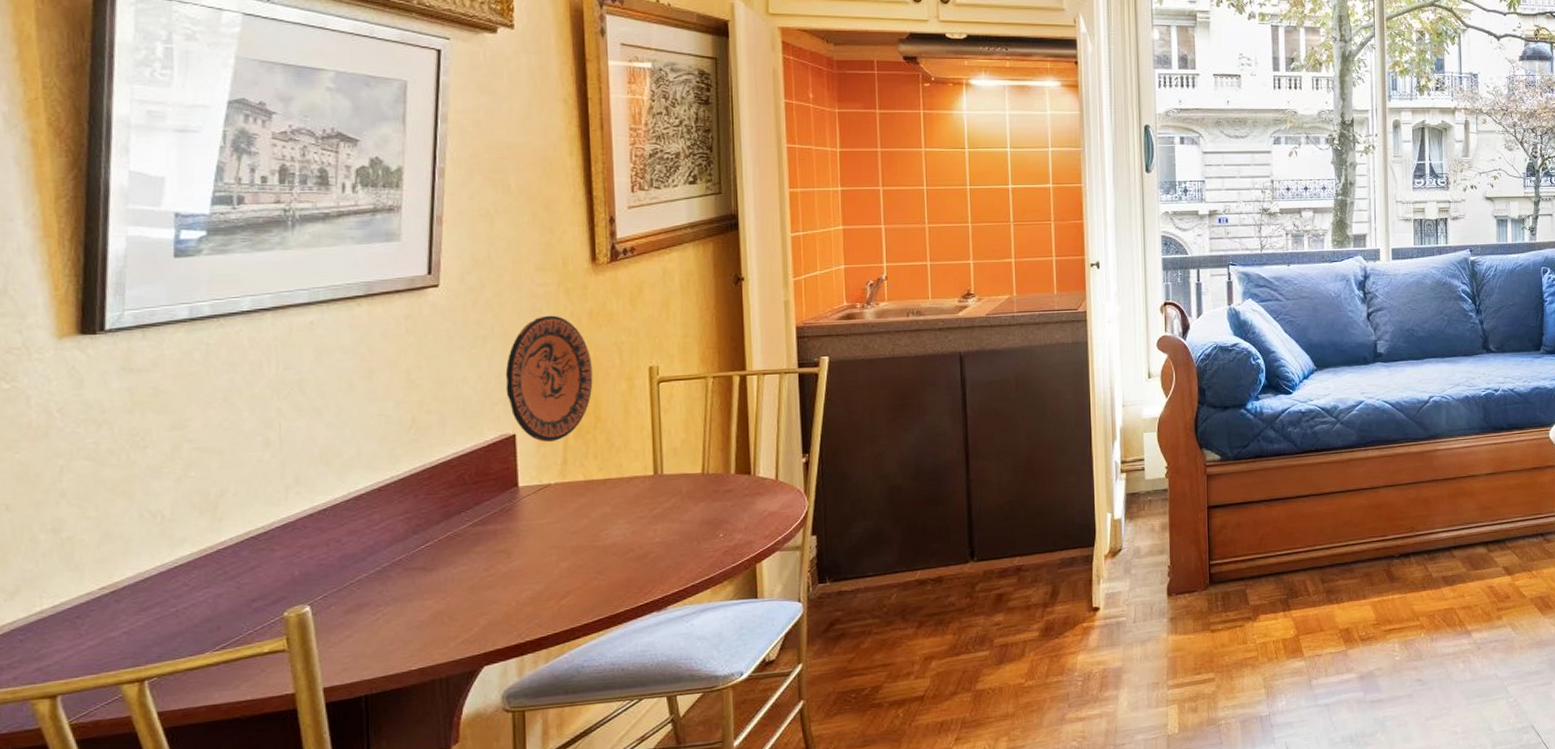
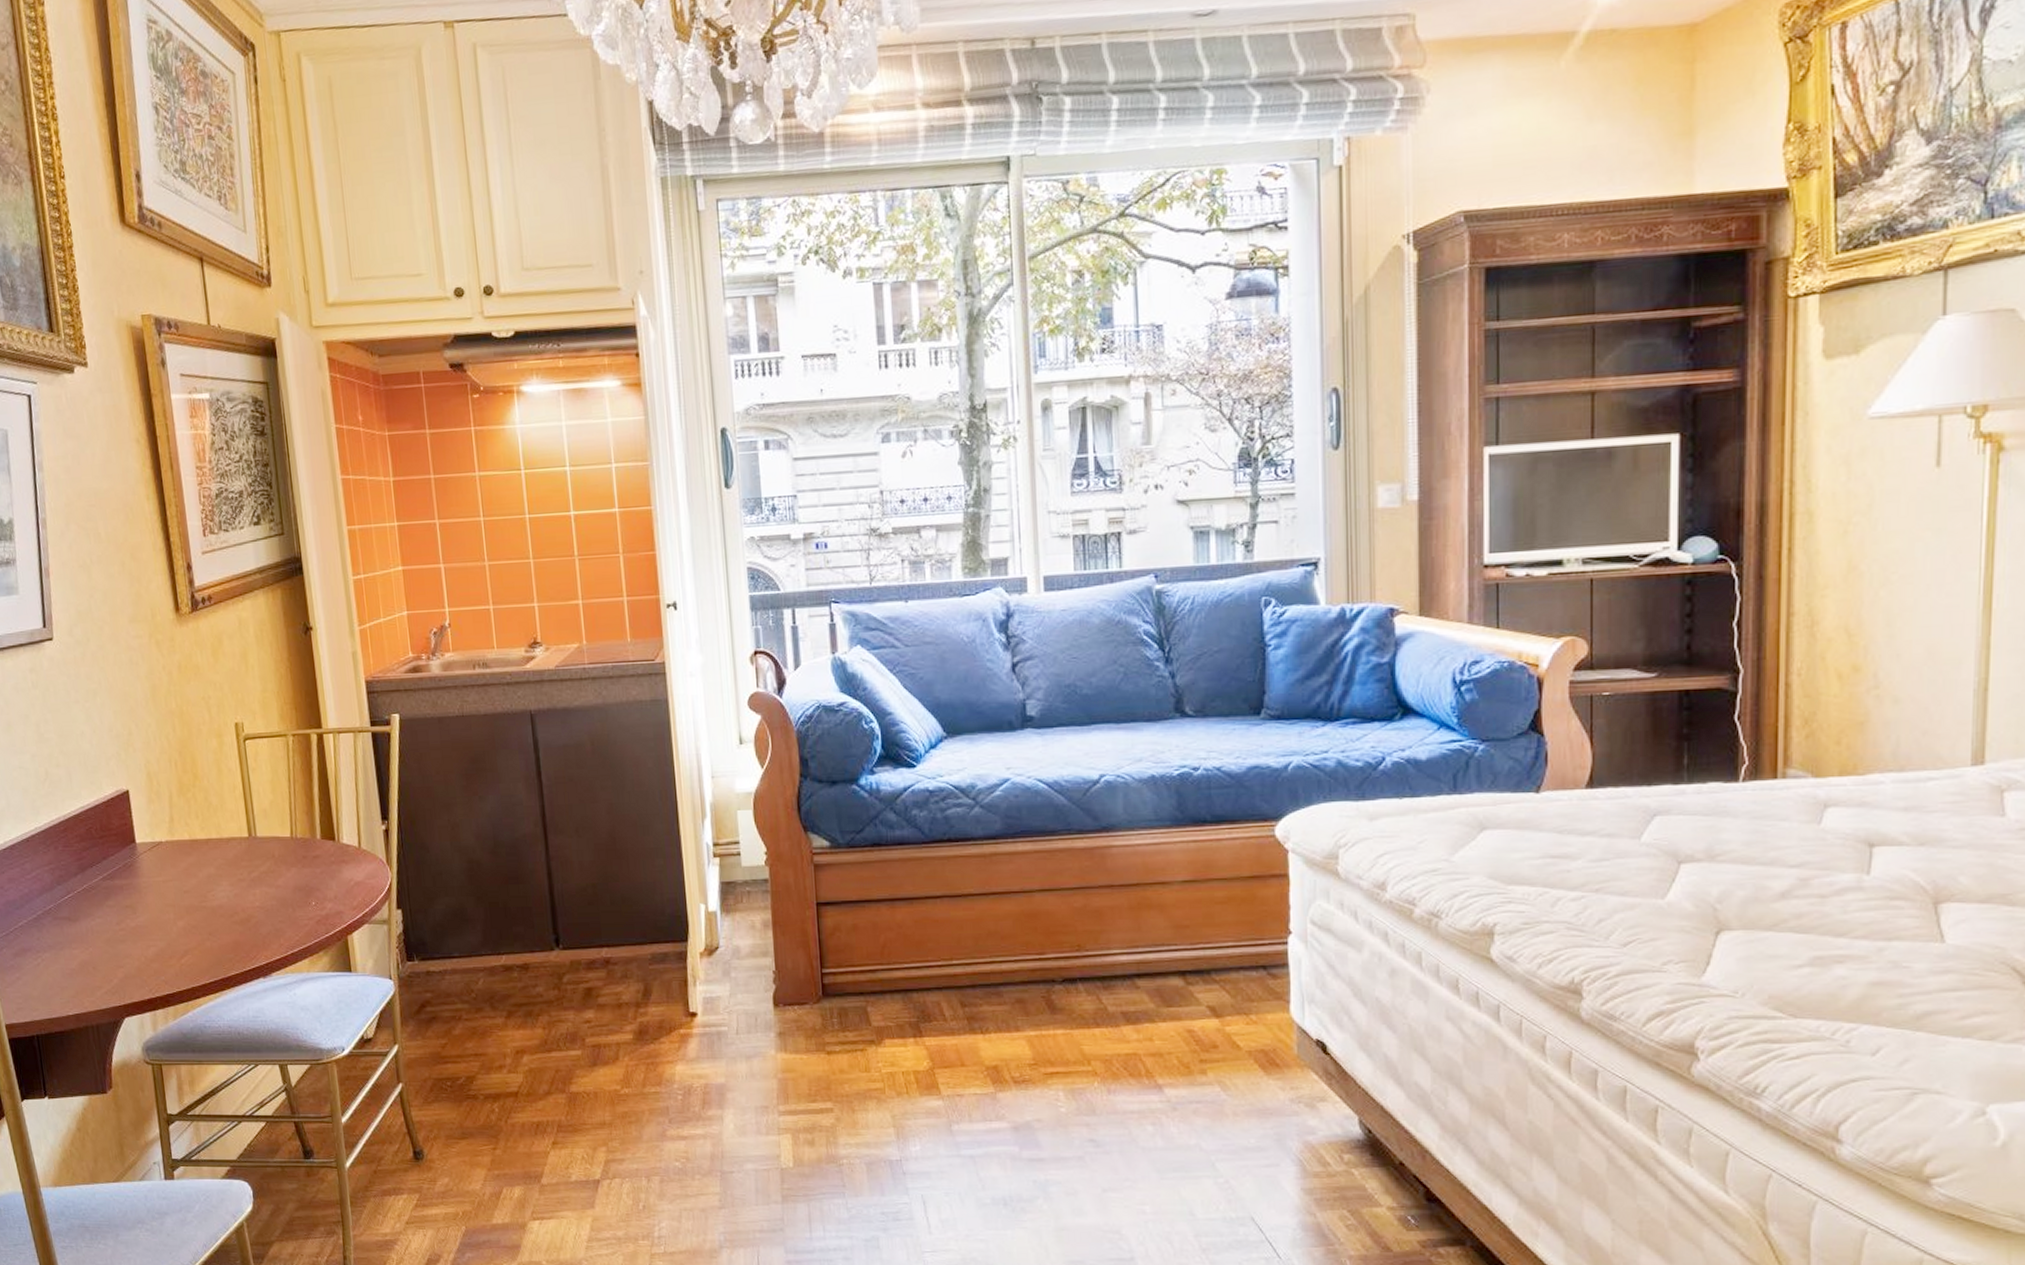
decorative plate: present [505,315,593,442] -> none [114,668,189,799]

